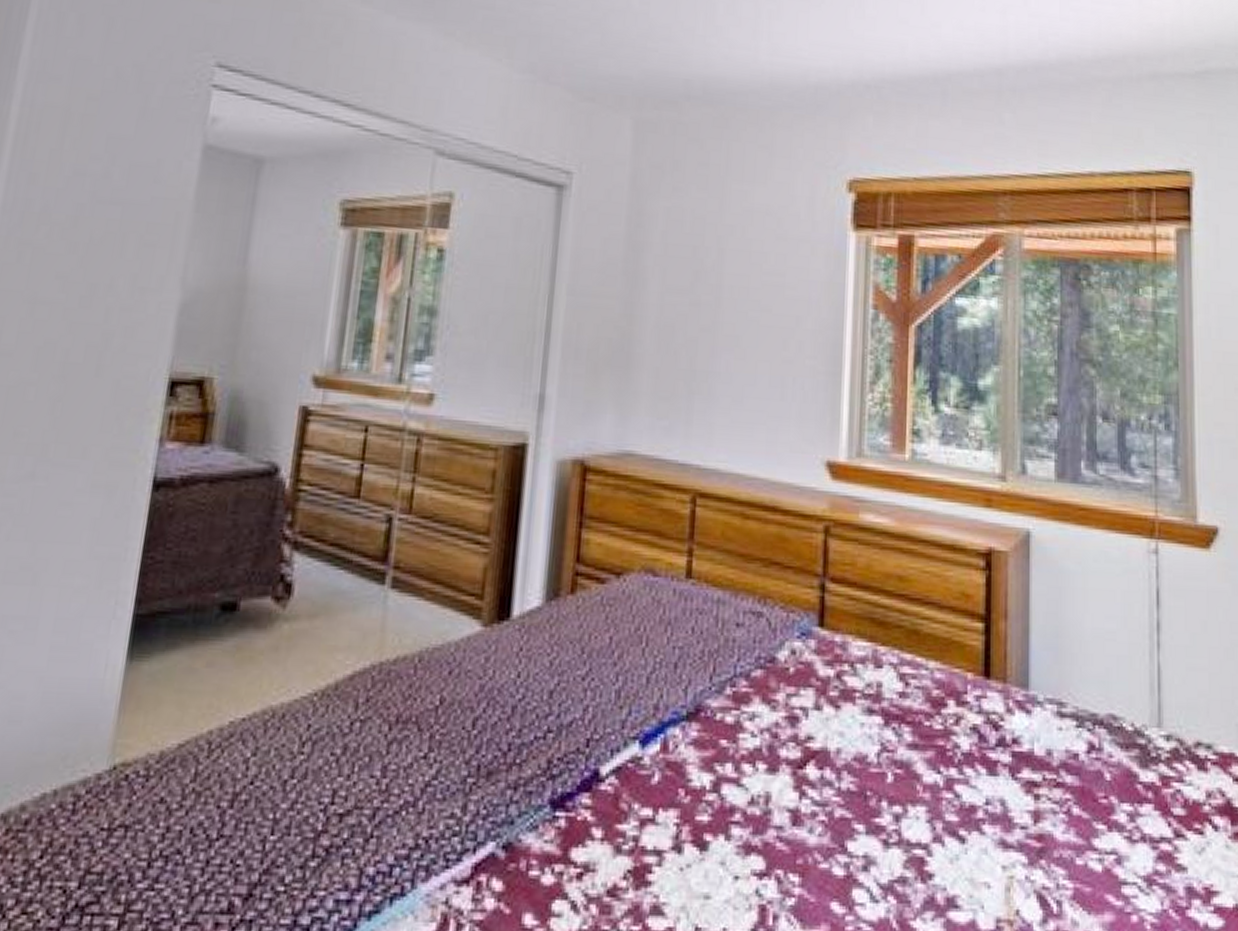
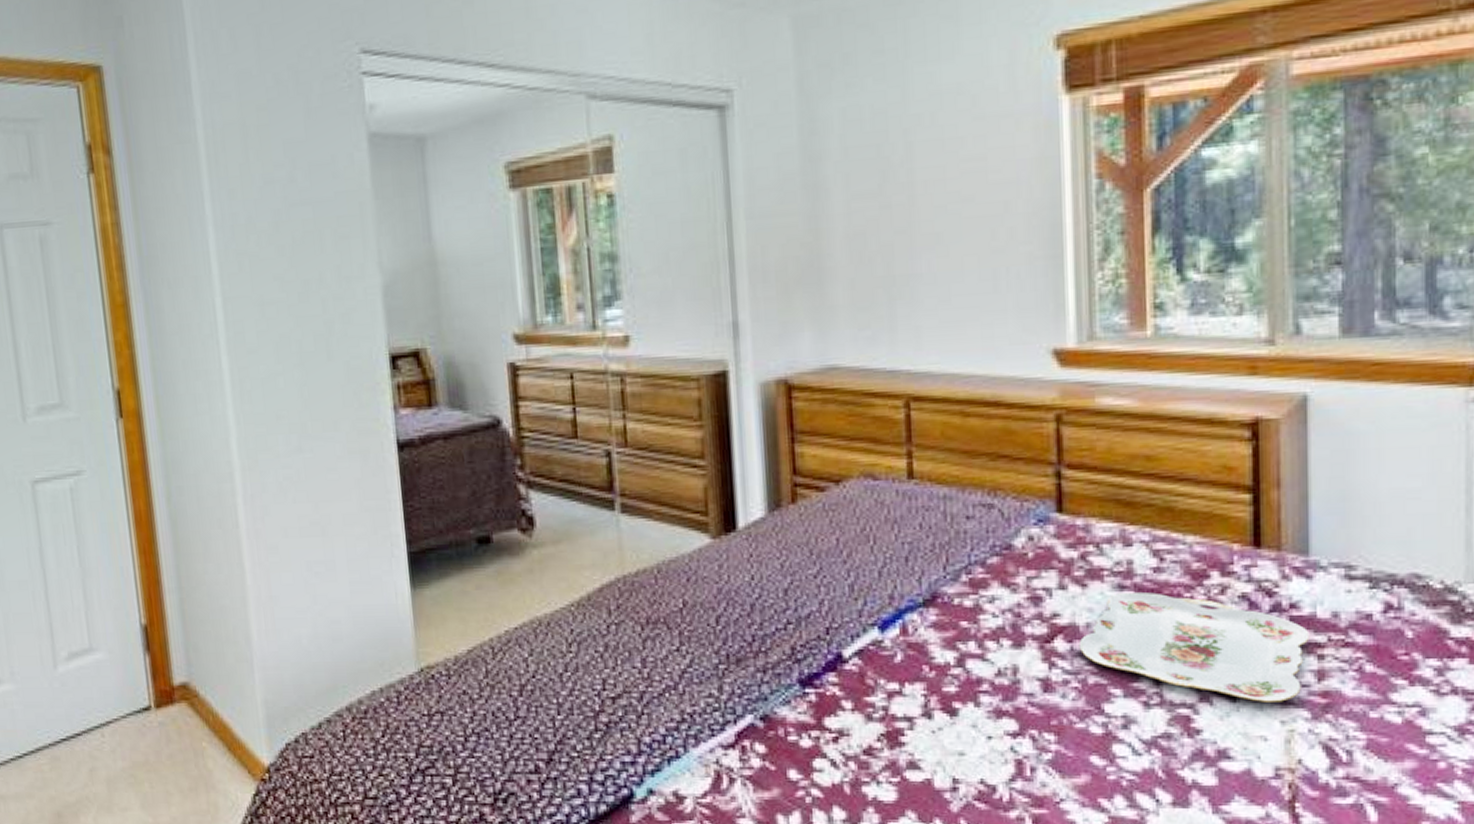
serving tray: none [828,717,1028,845] -> present [1078,592,1310,702]

